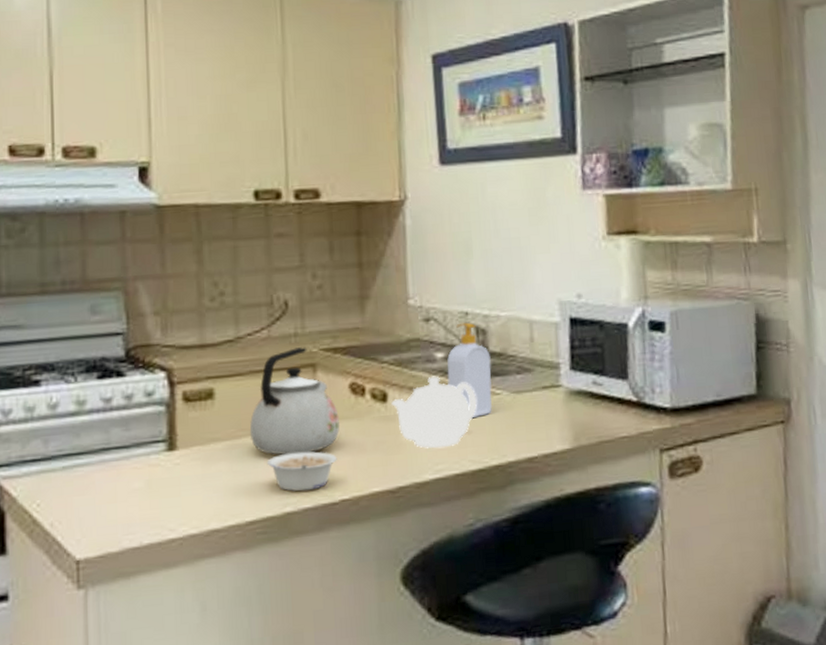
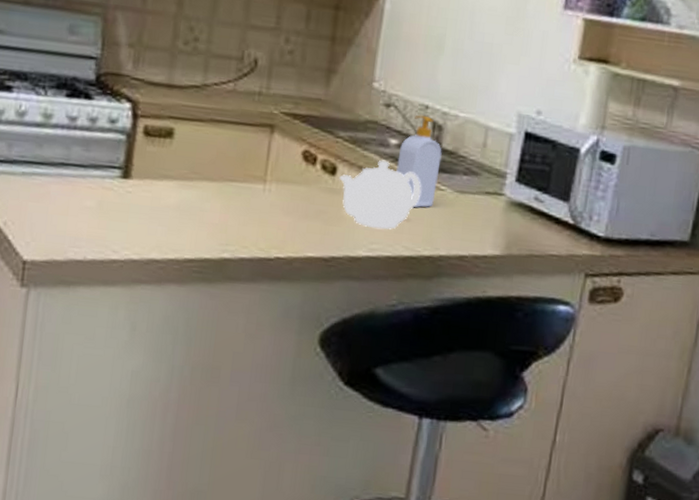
kettle: present [249,347,340,455] -> none [200,105,288,208]
legume: present [266,451,337,491] -> none [212,203,280,243]

